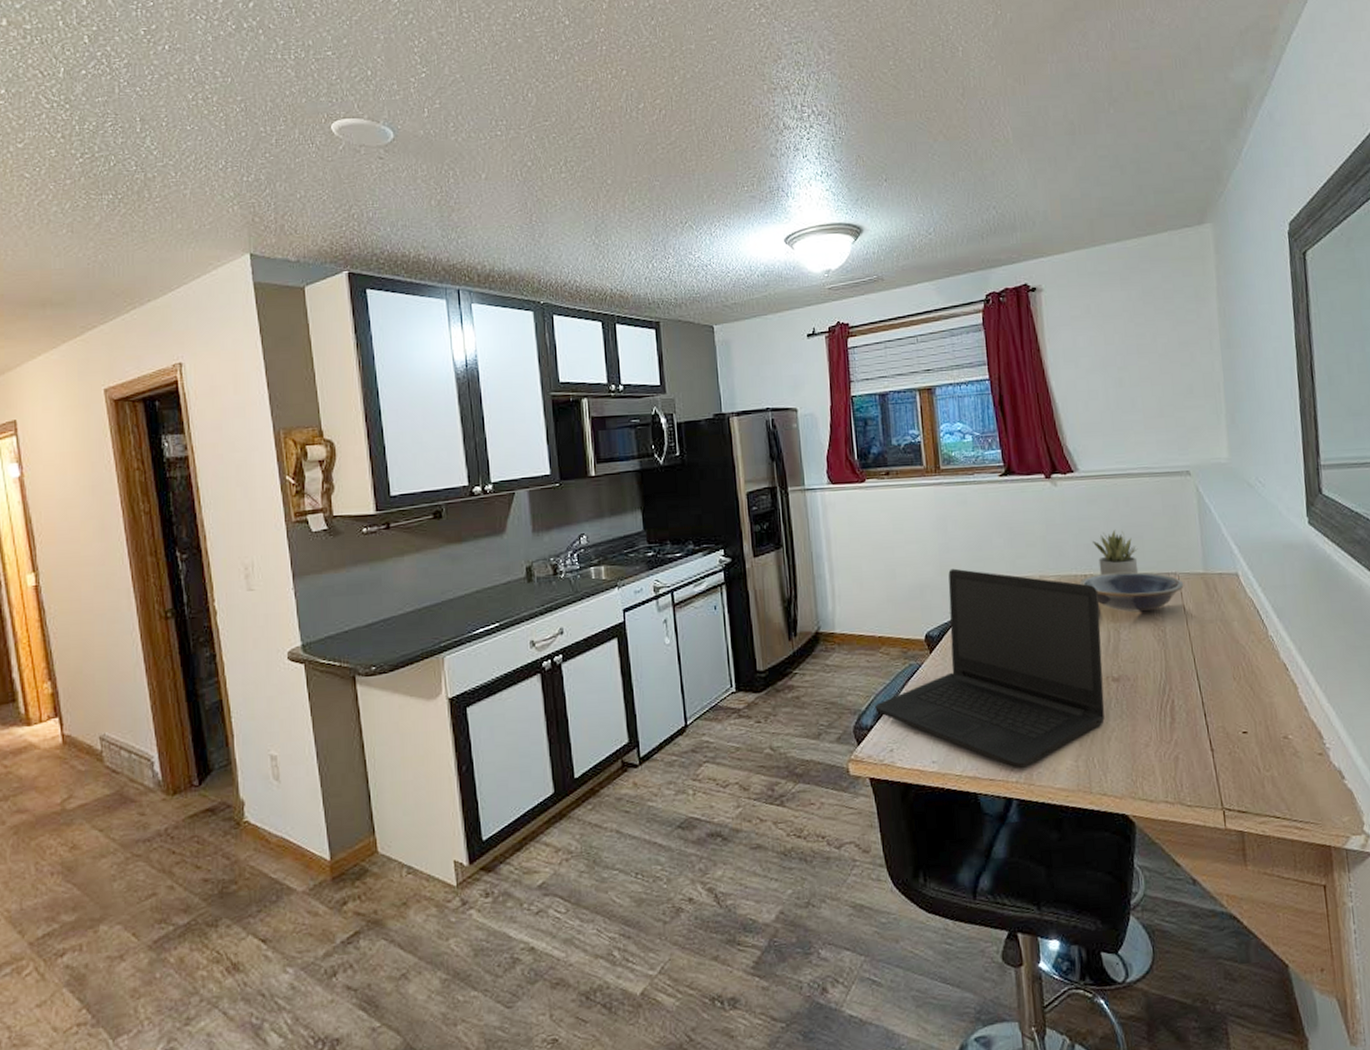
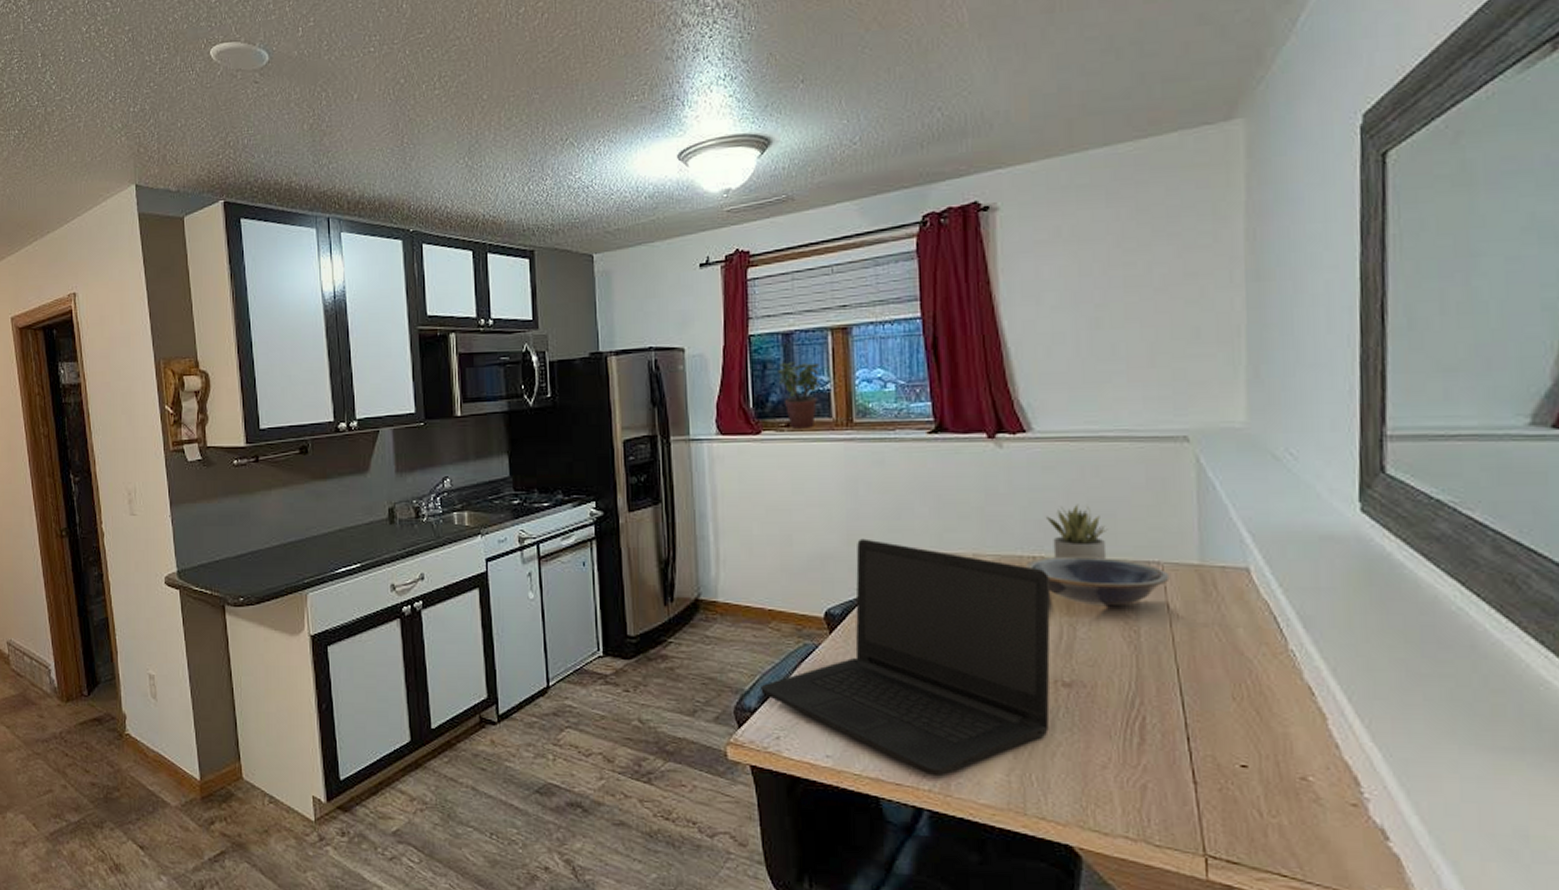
potted plant: none [877,418,914,477] -> present [778,362,823,430]

